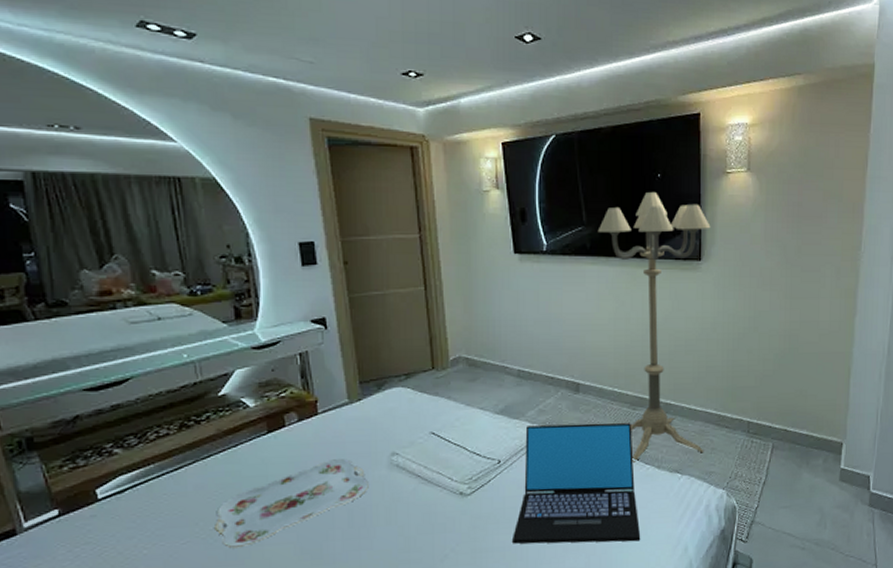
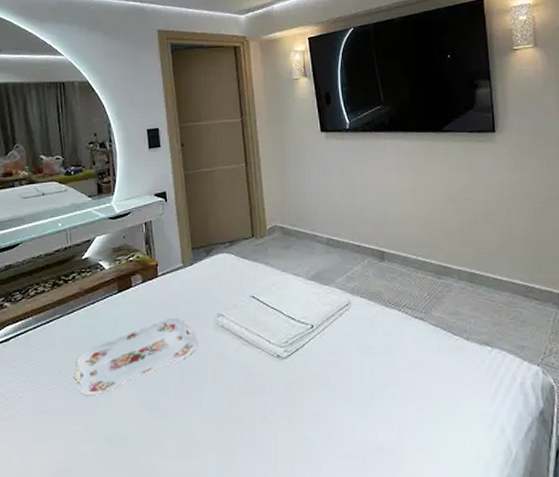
laptop: present [513,423,641,544] -> none [326,291,454,417]
floor lamp: present [597,191,711,464] -> none [394,71,514,334]

